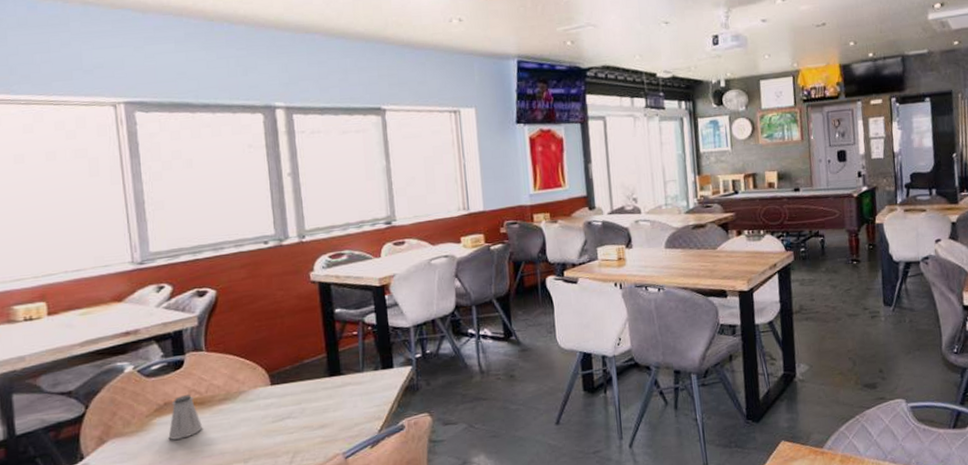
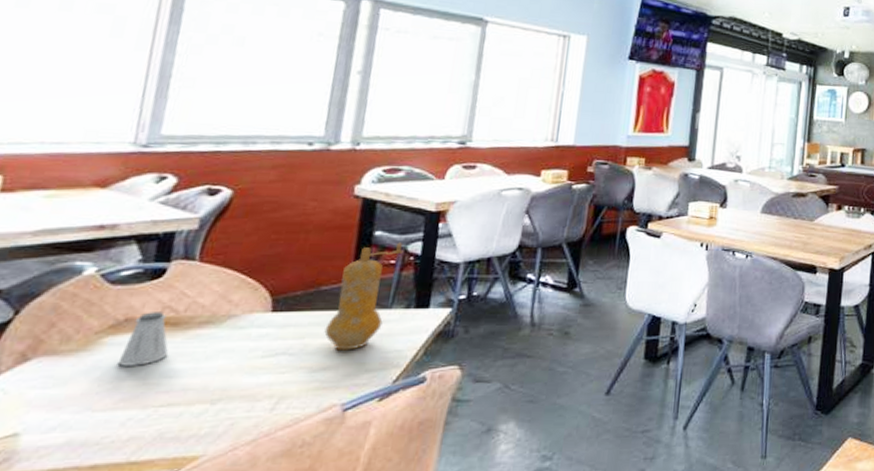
pepper mill: none [315,316,362,411] -> present [324,242,404,351]

